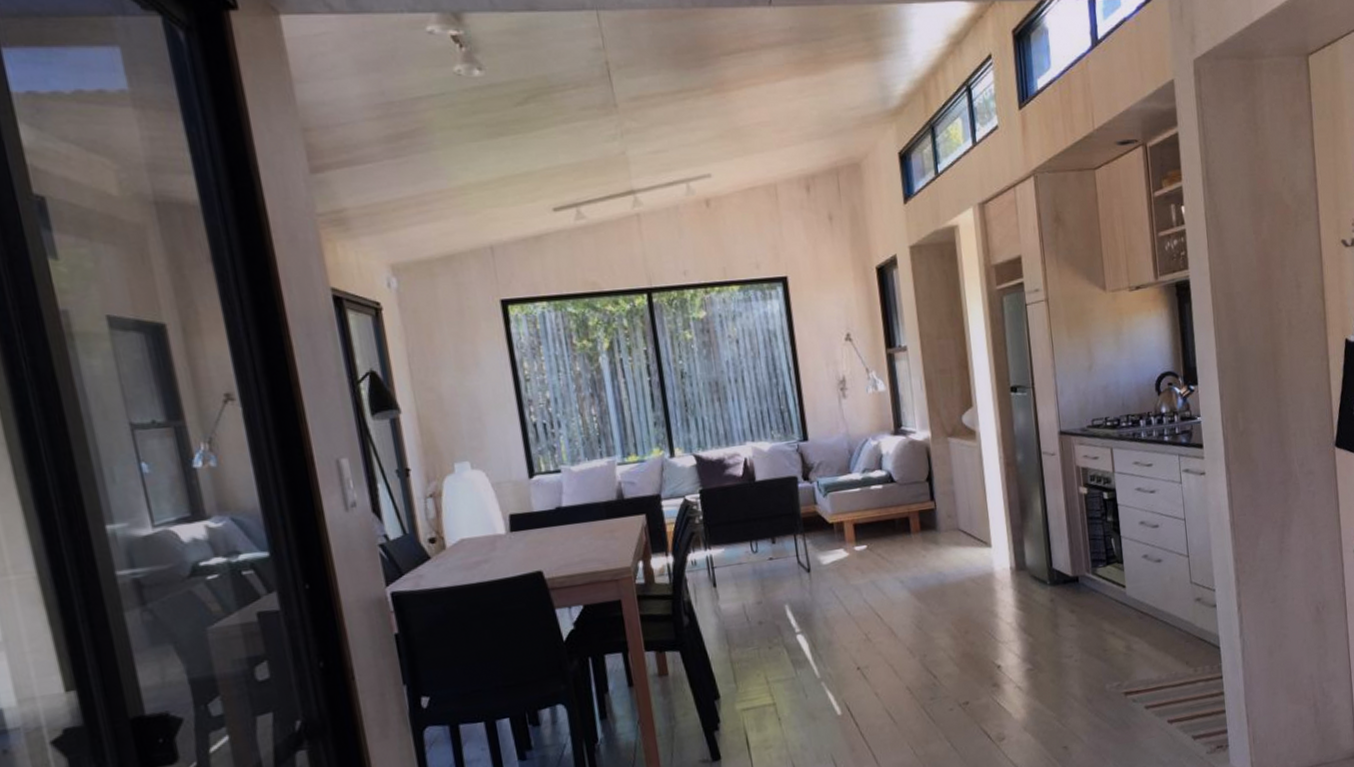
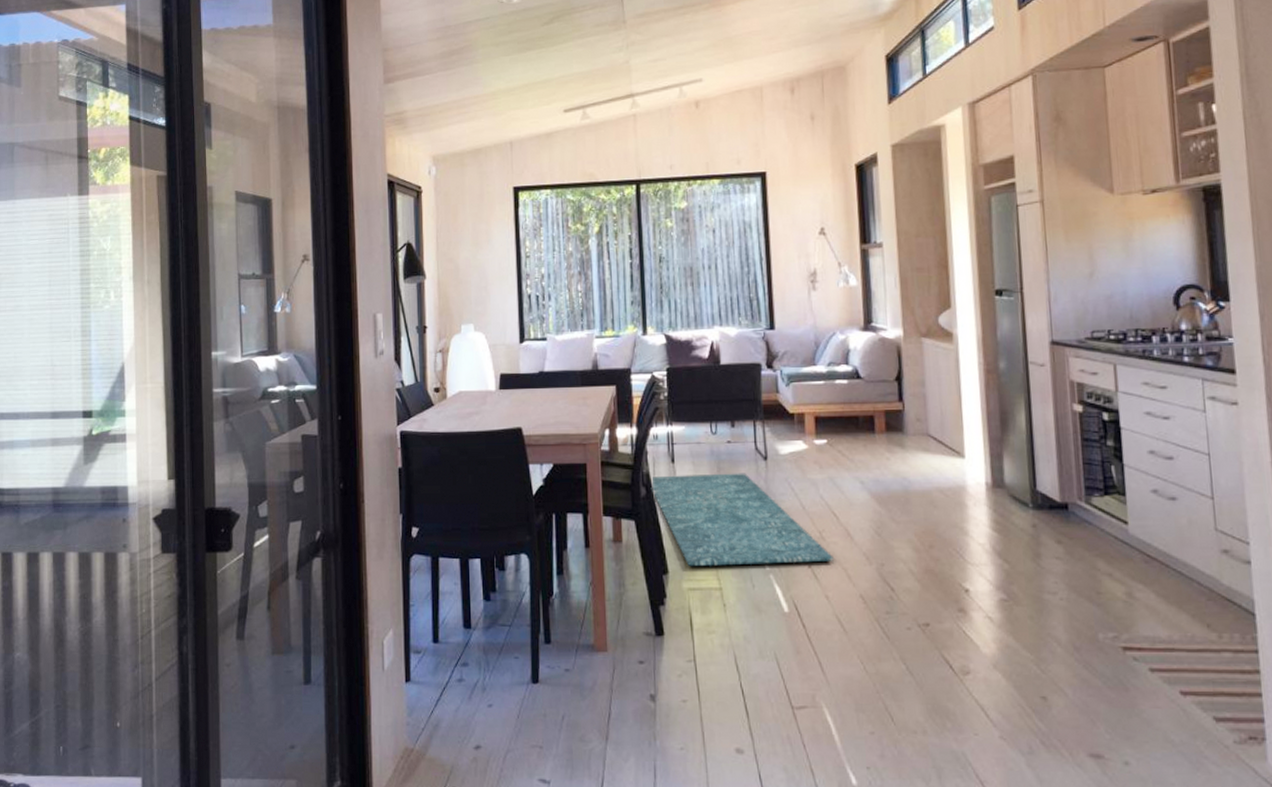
rug: none [693,587,882,688] -> present [650,473,835,567]

